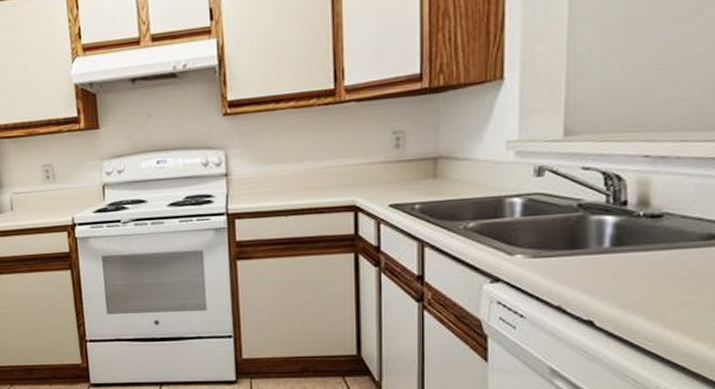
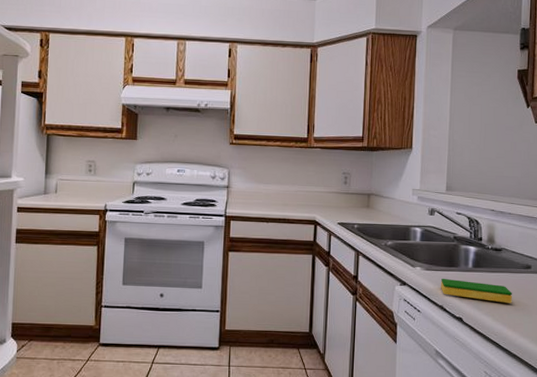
dish sponge: none [557,266,681,295] -> present [441,278,512,303]

